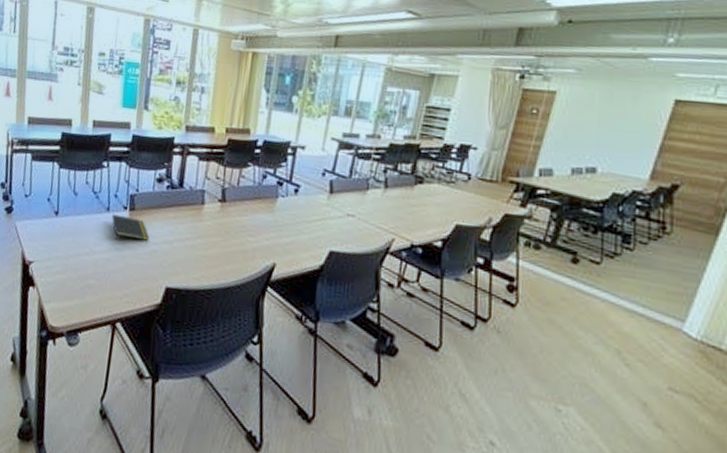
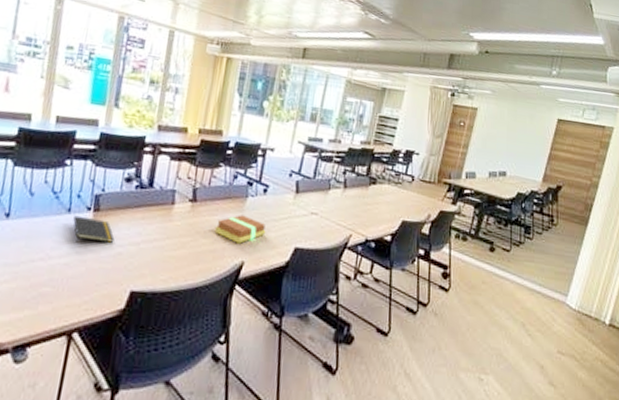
book: none [244,215,298,245] -> present [214,215,266,244]

